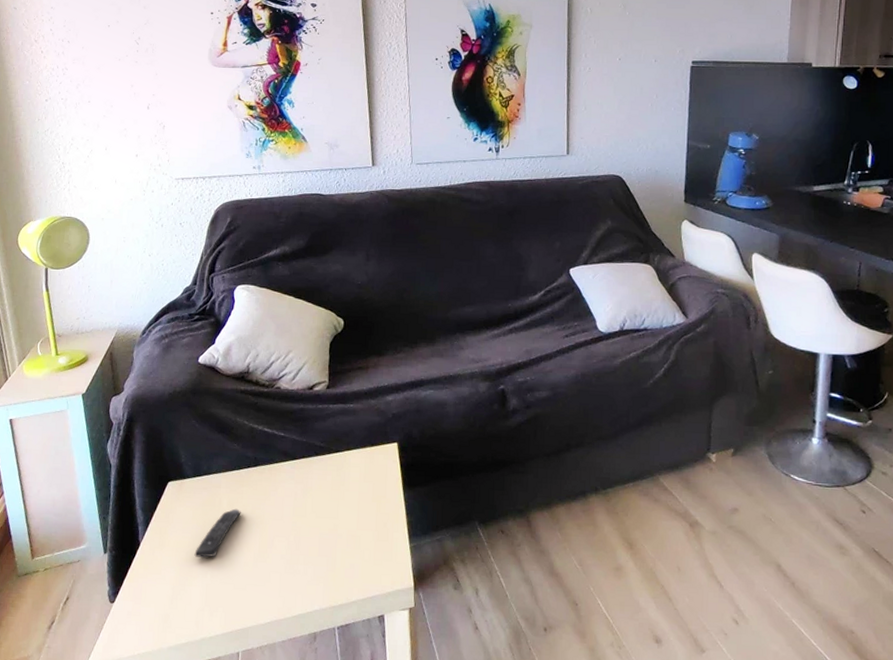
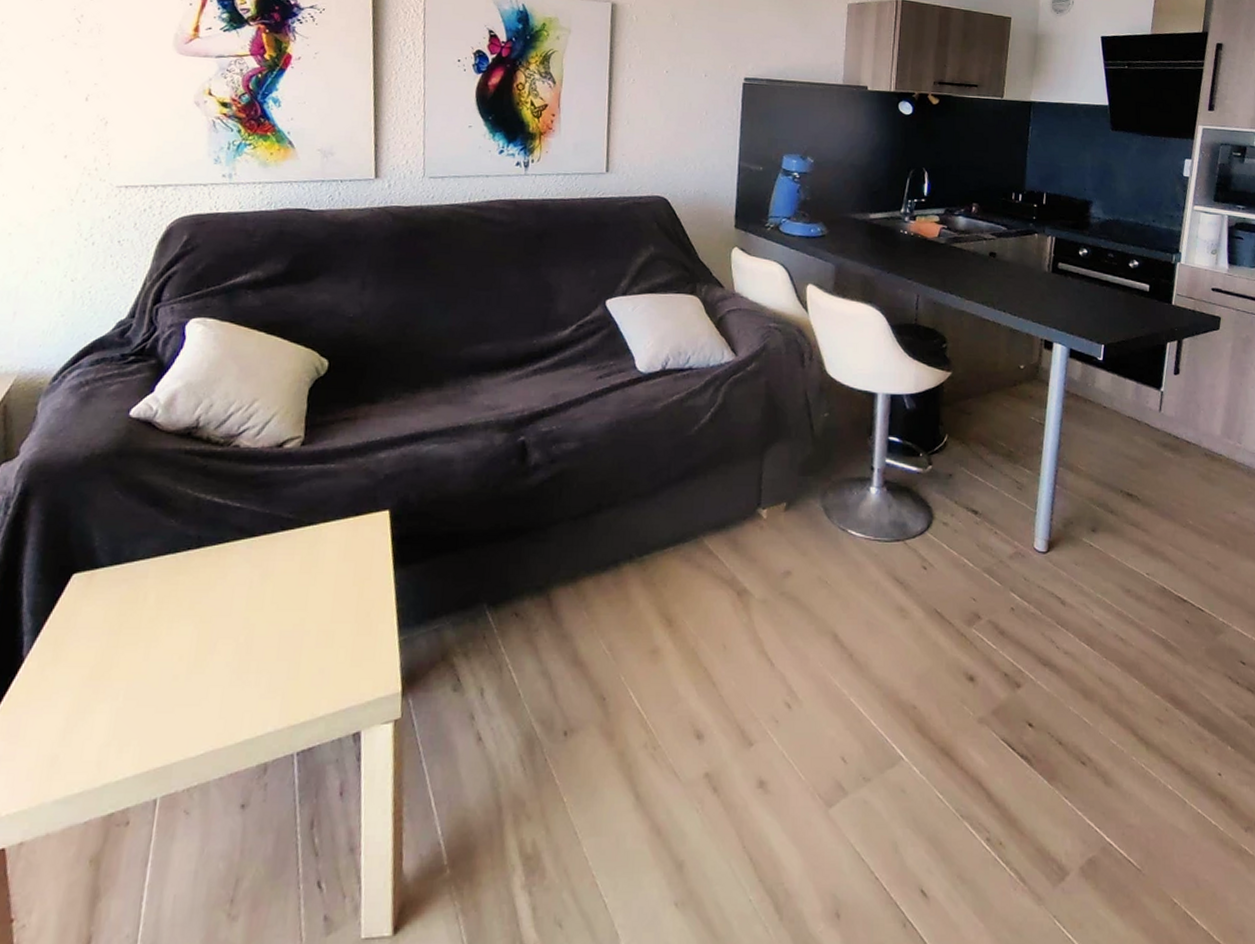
remote control: present [194,508,241,558] -> none [102,604,174,673]

